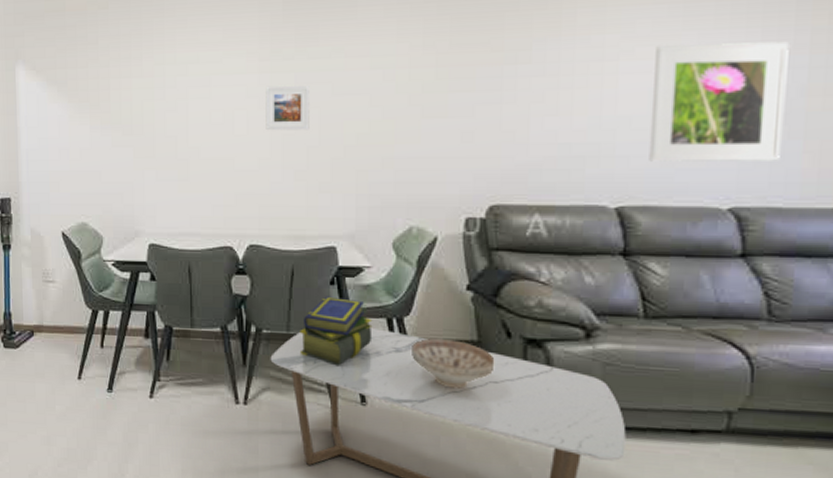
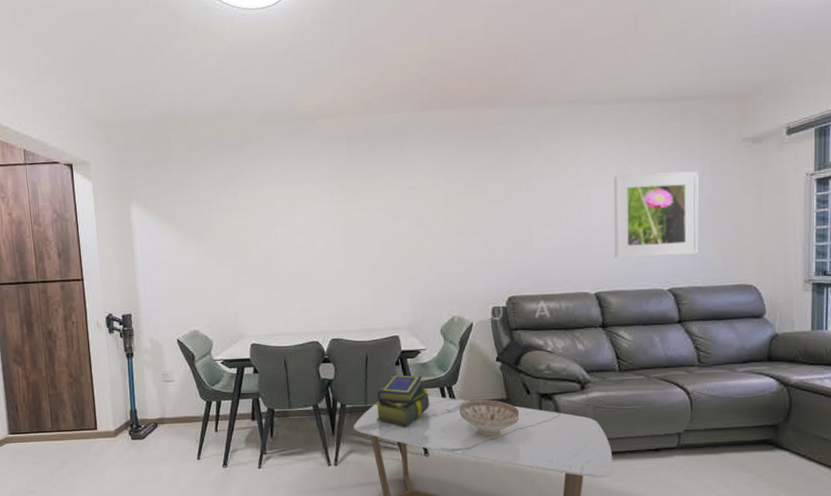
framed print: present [266,85,310,131] -> none [337,212,373,249]

